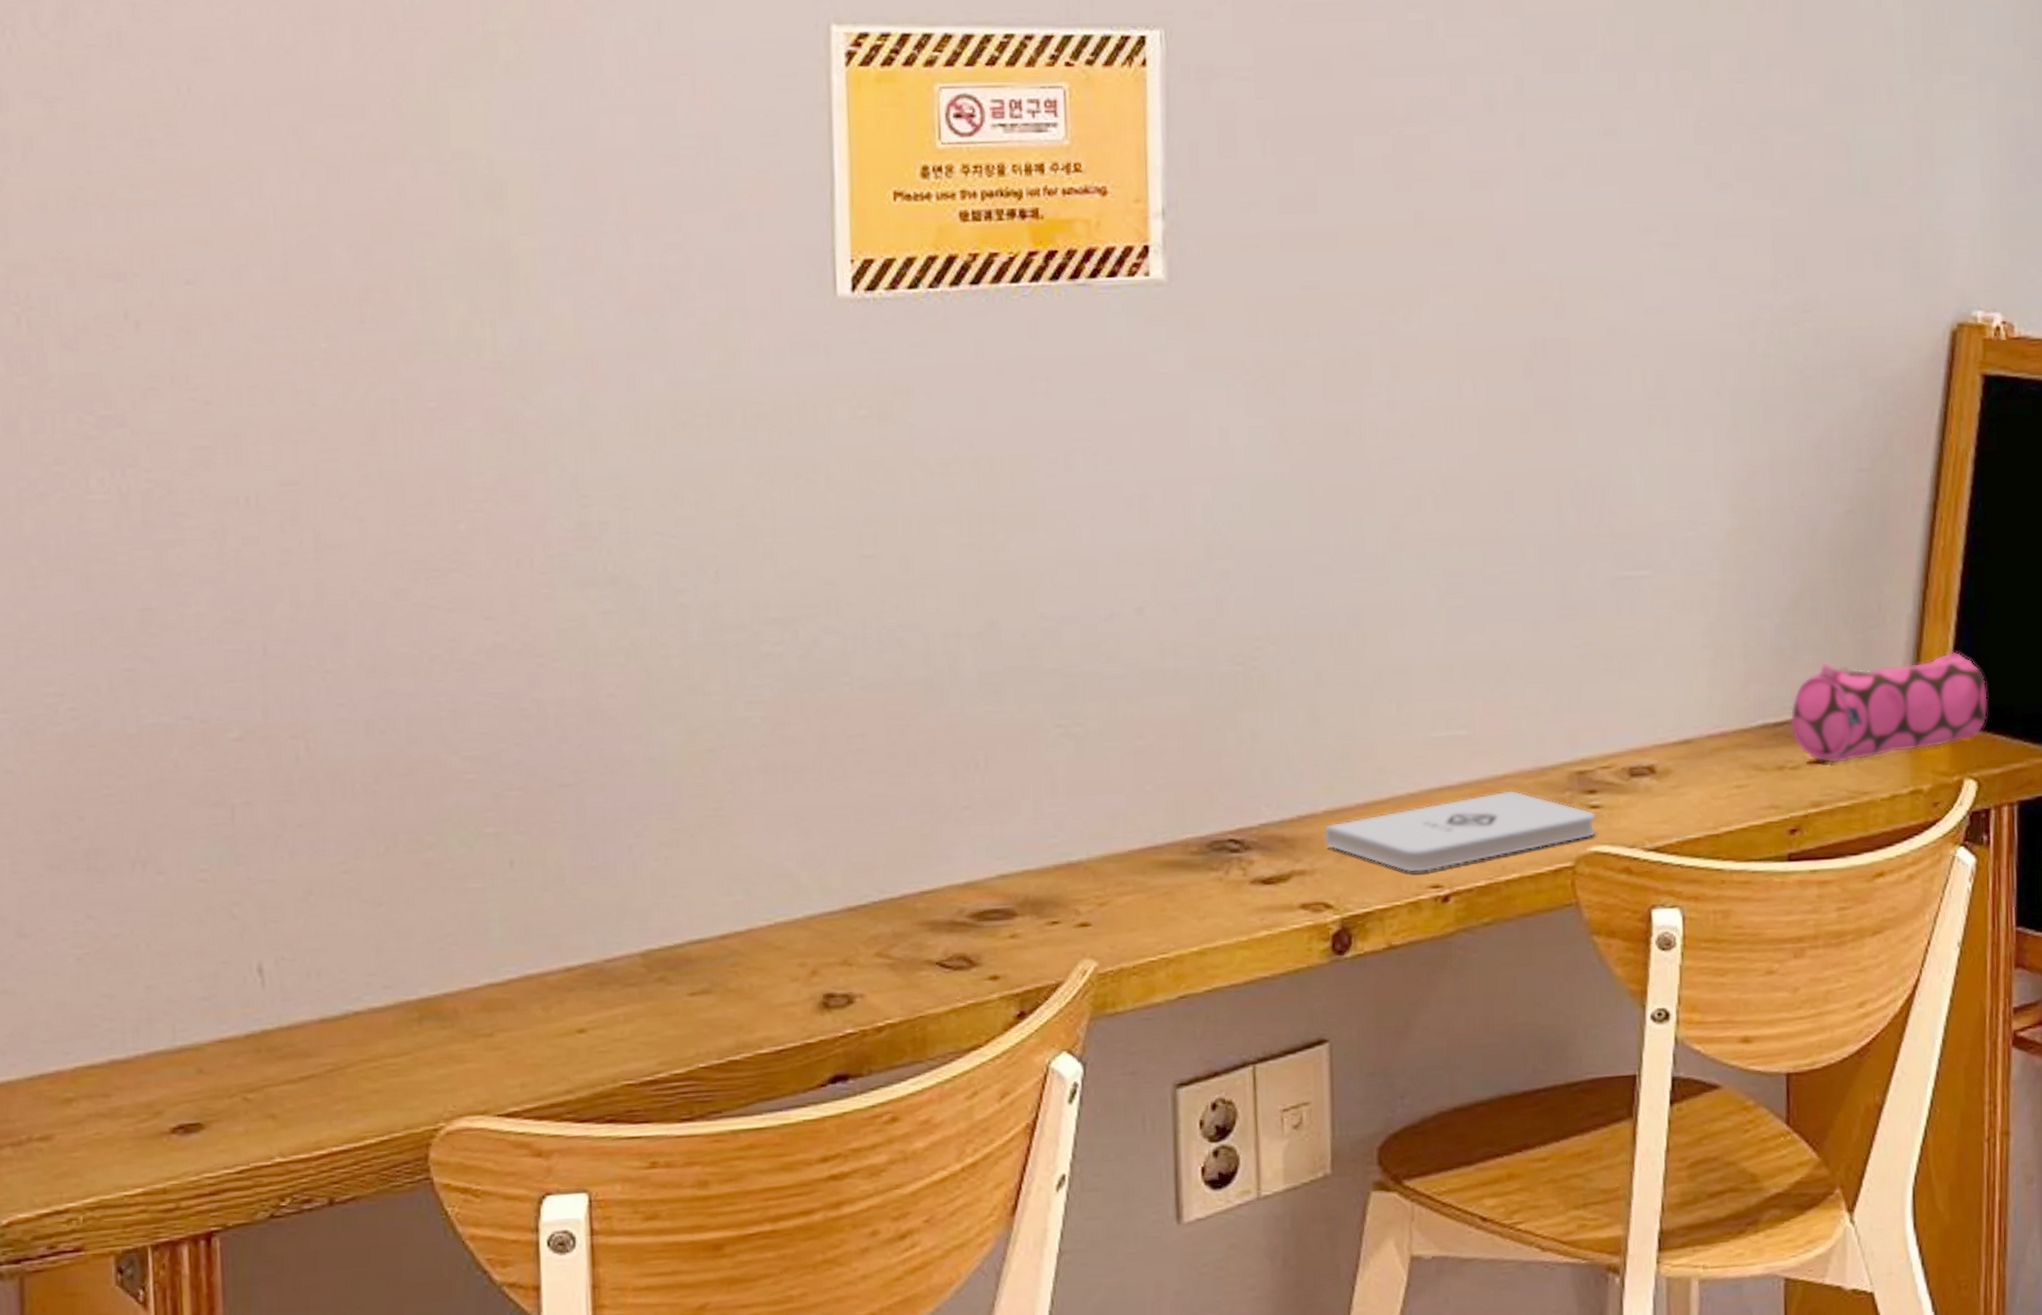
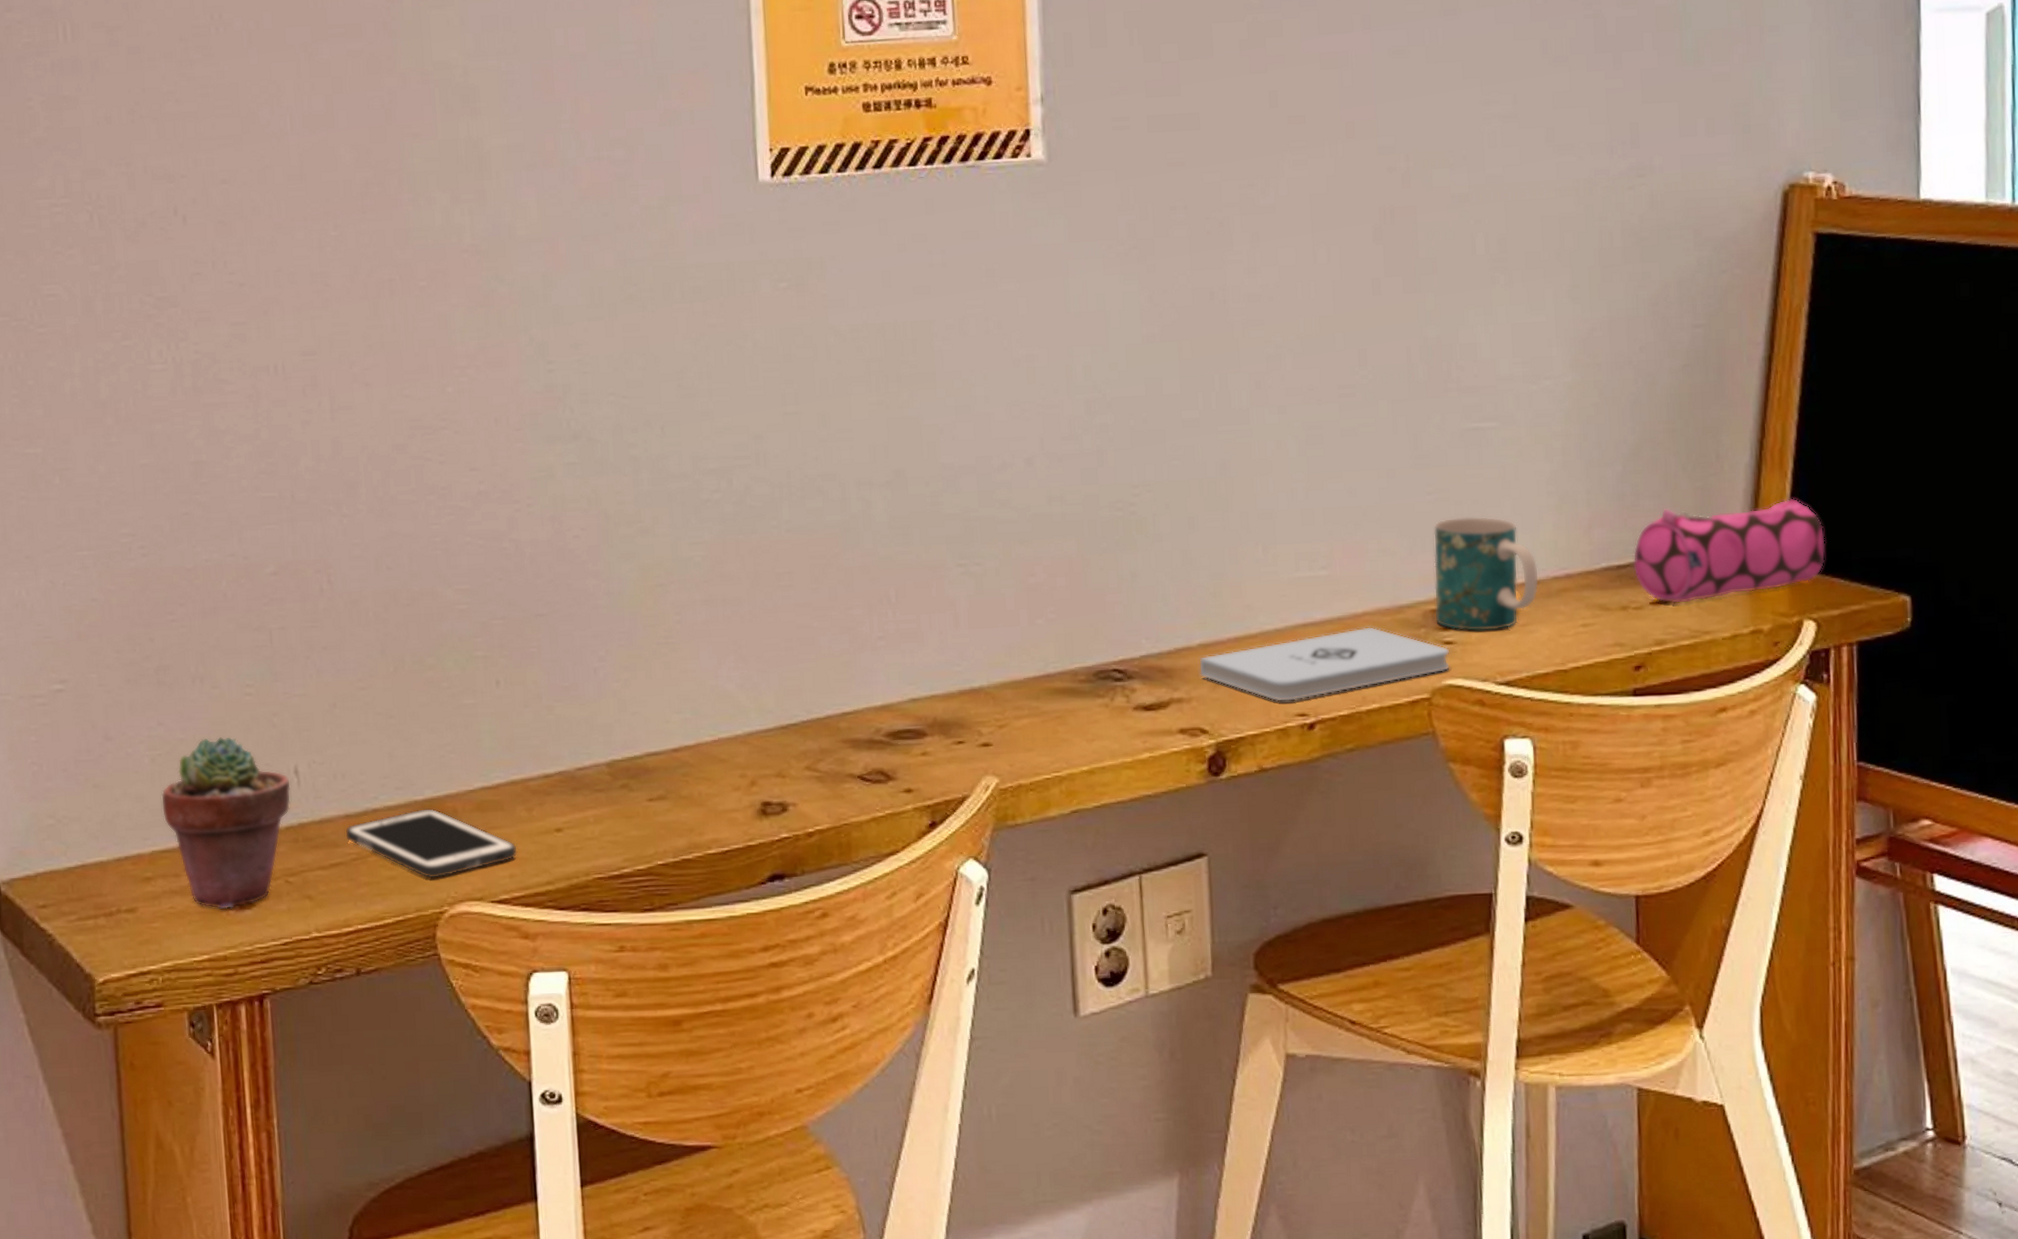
potted succulent: none [87,930,254,1135] -> present [161,736,291,911]
cell phone: none [319,1008,531,1091] -> present [345,807,518,879]
mug: none [1580,670,1692,795] -> present [1433,516,1539,632]

